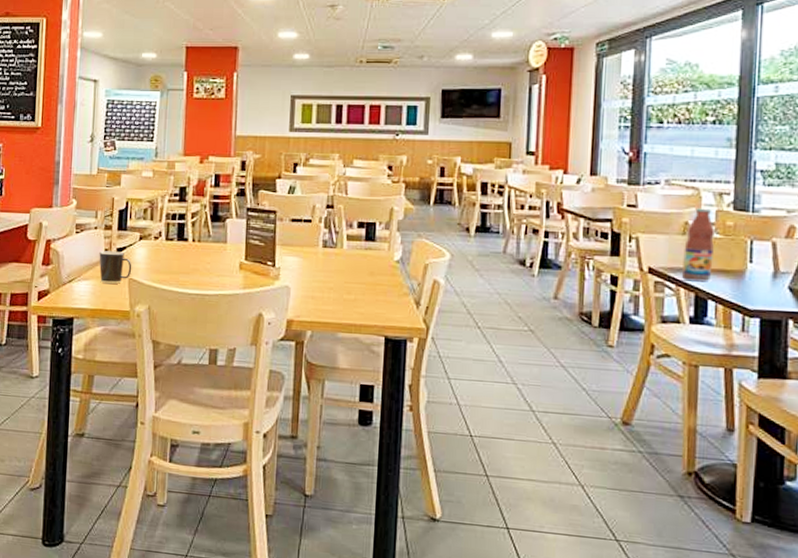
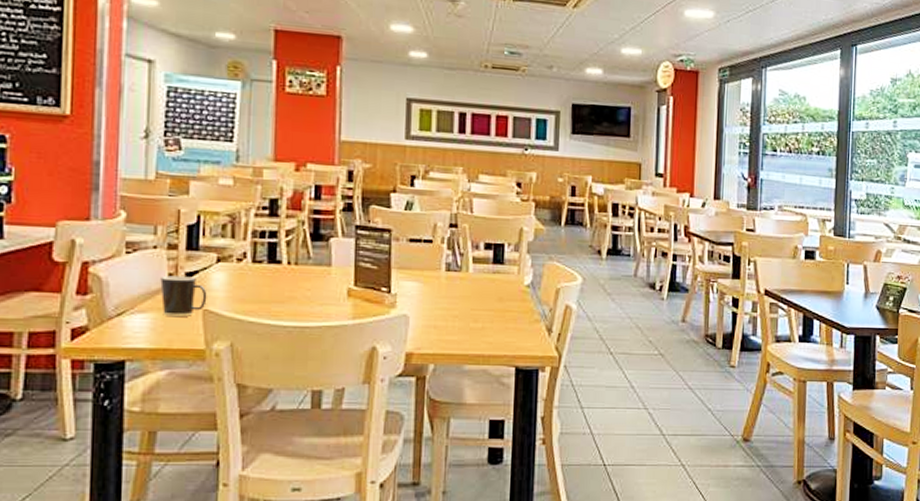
fruit juice: present [681,208,716,282] -> none [792,233,820,303]

